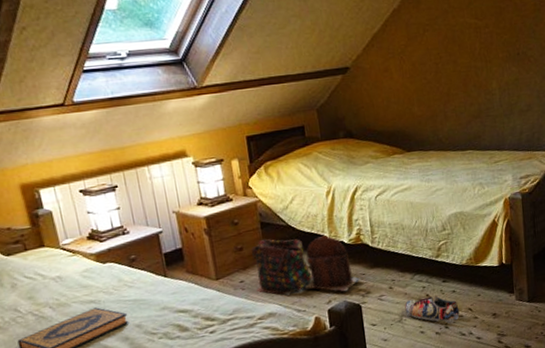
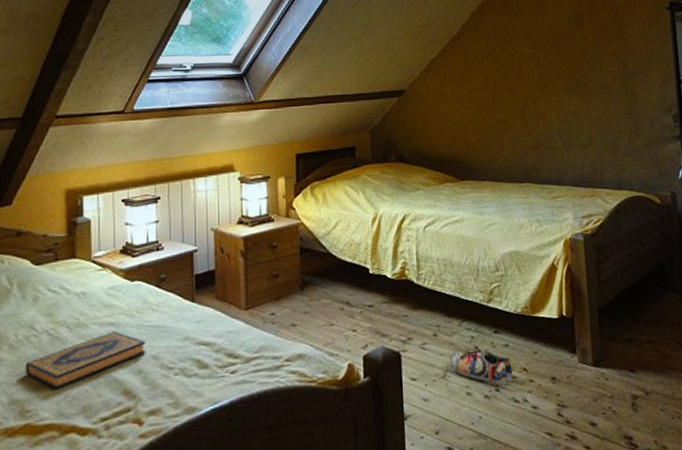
bag: present [251,235,365,296] -> none [286,266,407,336]

